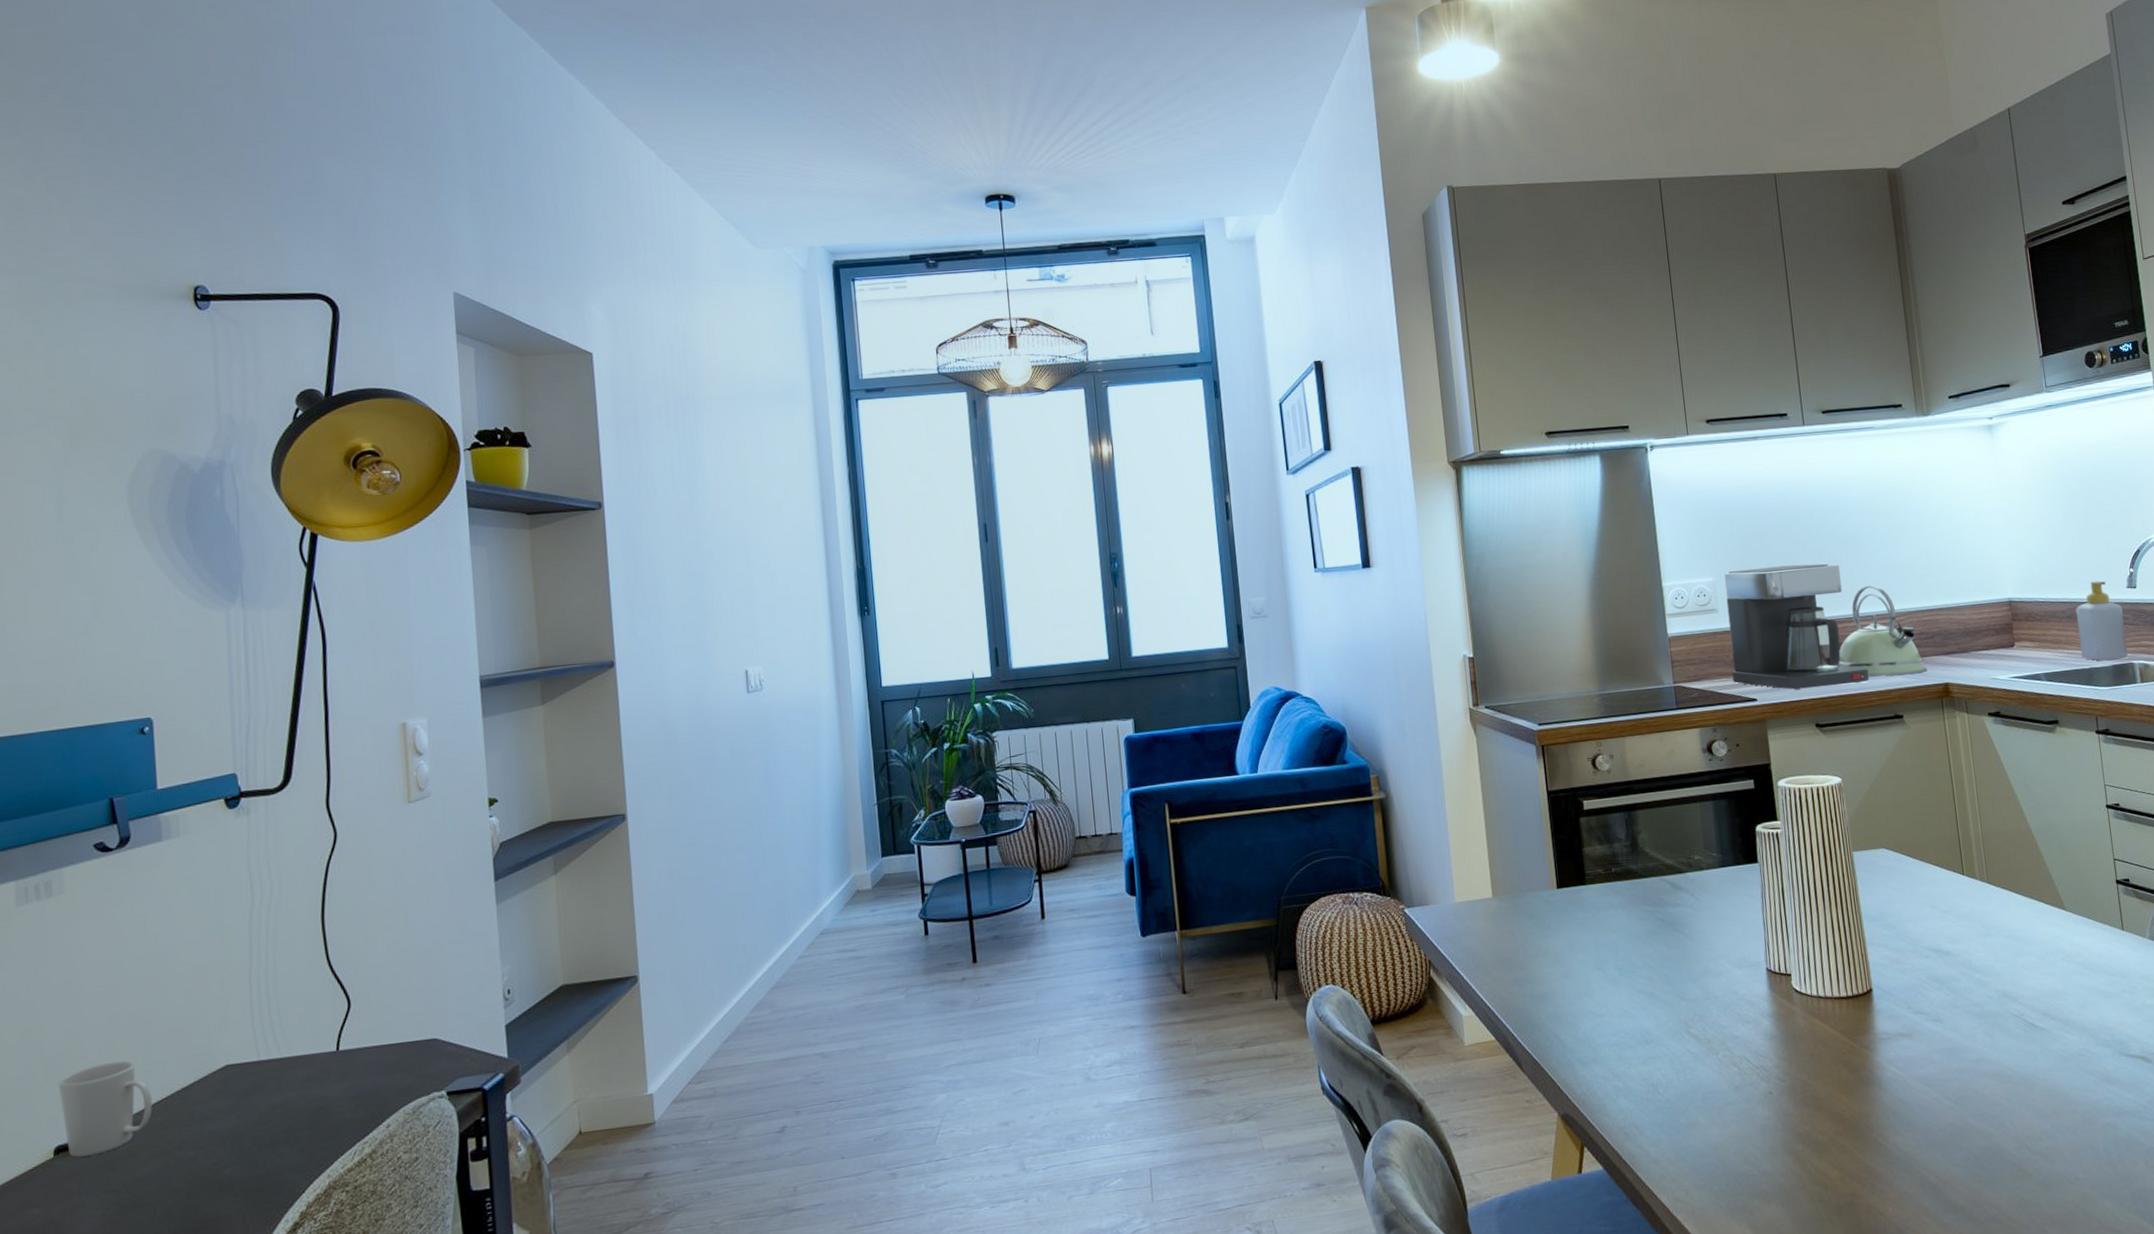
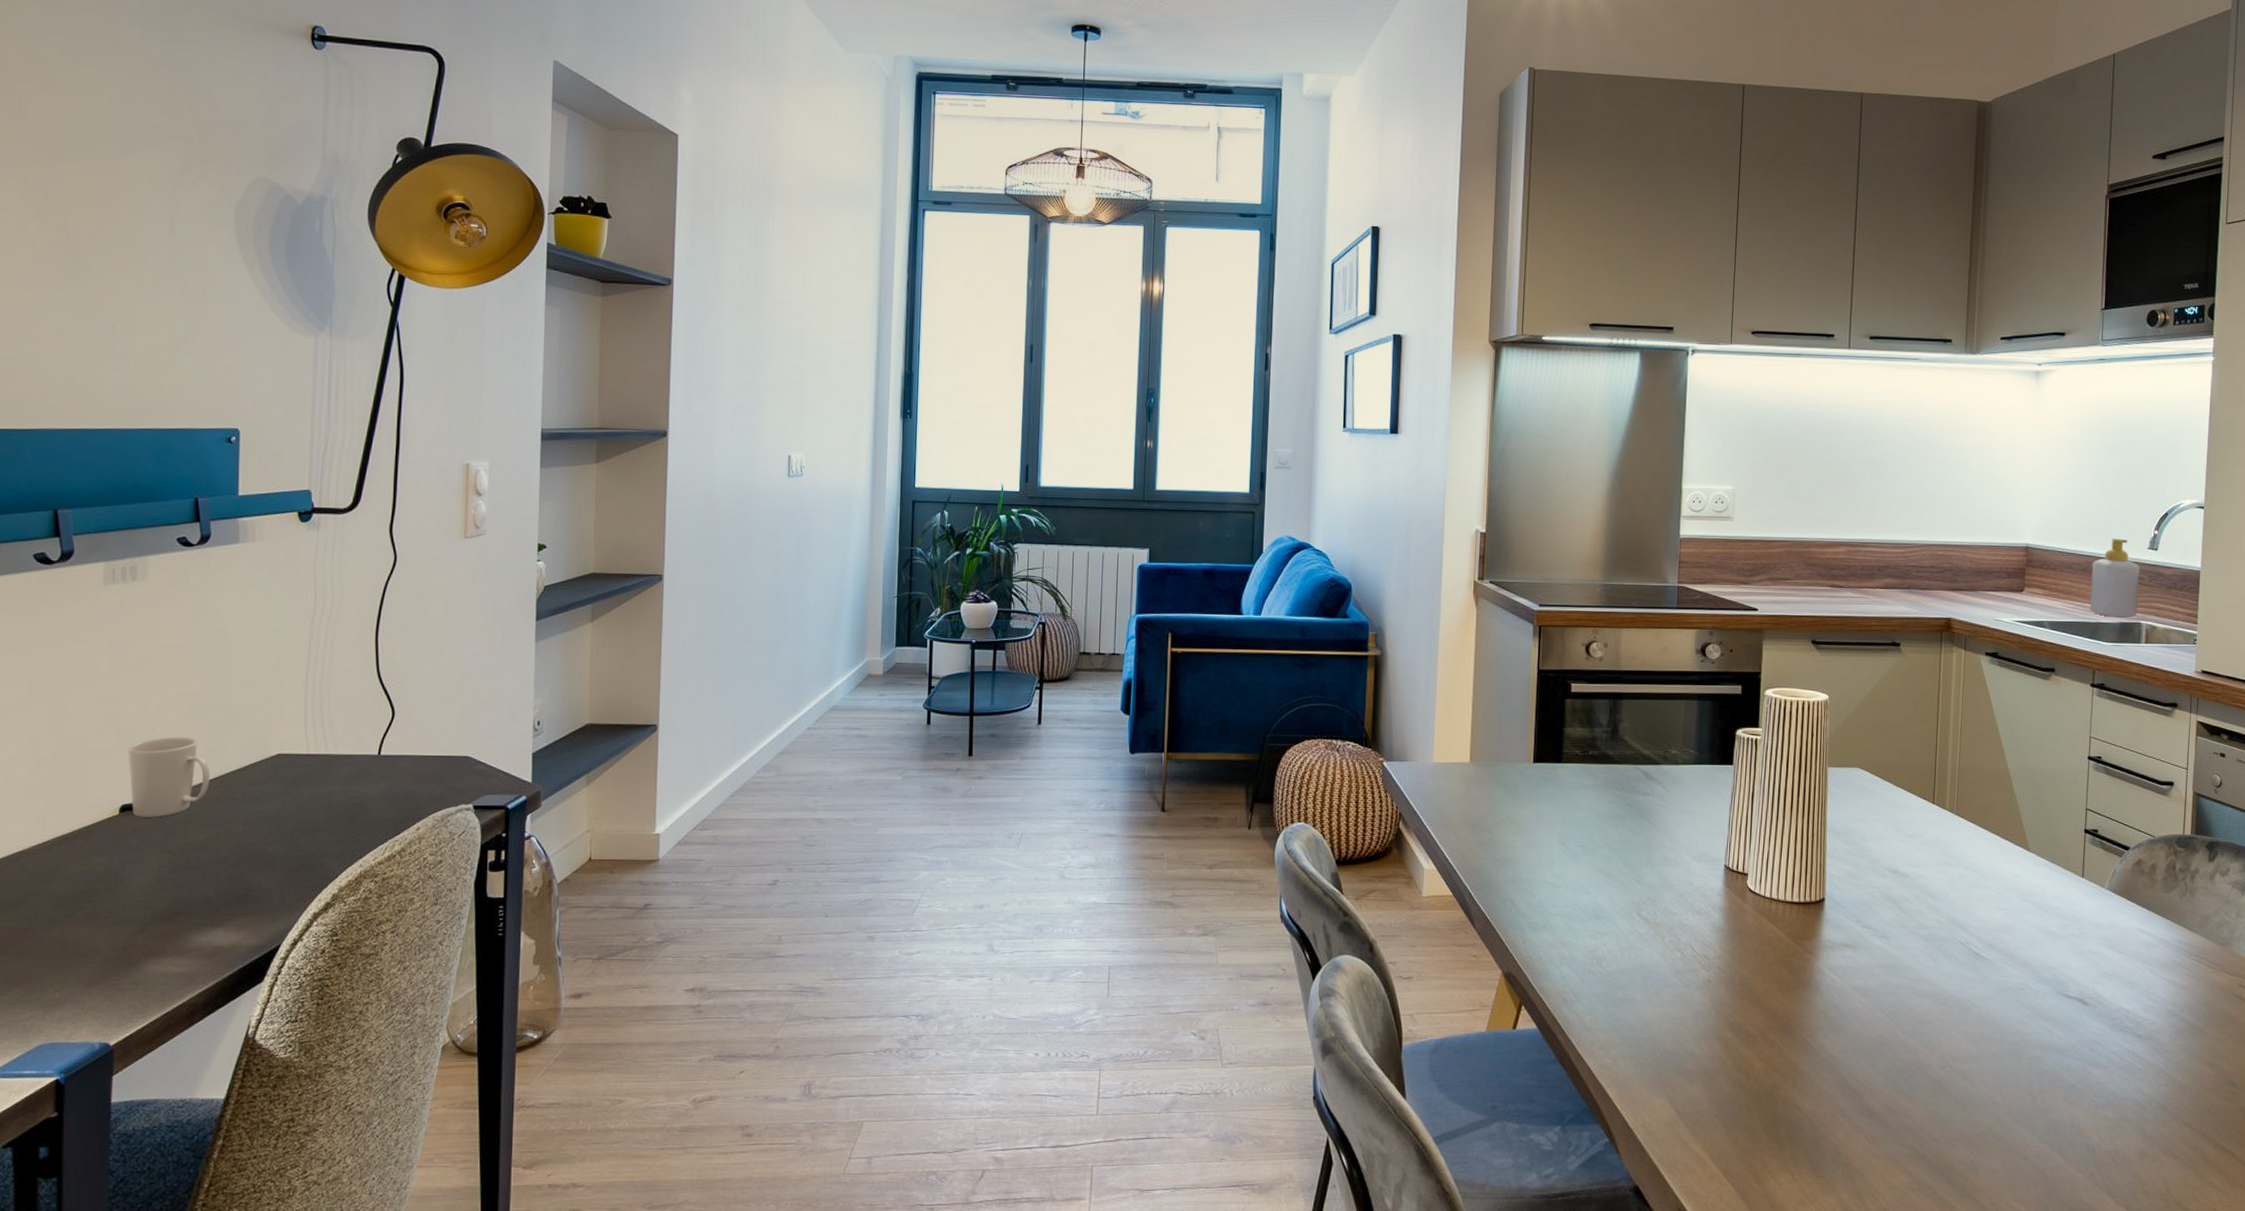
coffee maker: present [1724,563,1869,690] -> none [1737,482,1873,607]
kettle: present [1839,585,1927,677] -> none [1845,513,1932,605]

